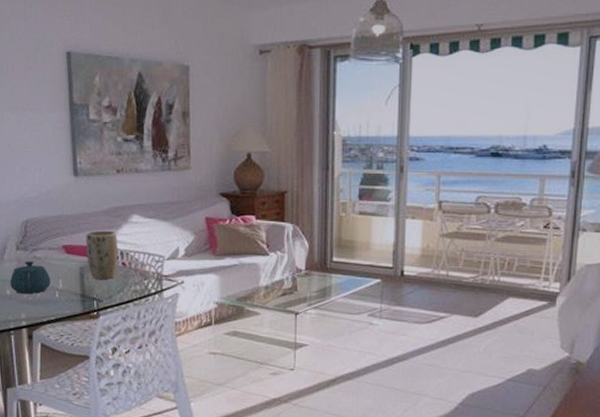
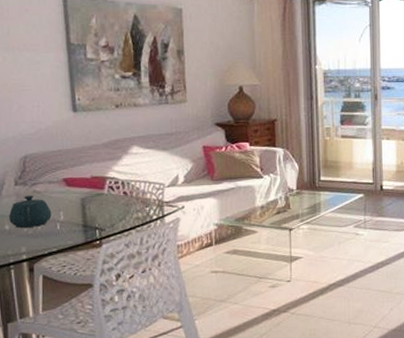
plant pot: present [86,230,119,279] -> none [86,162,120,209]

